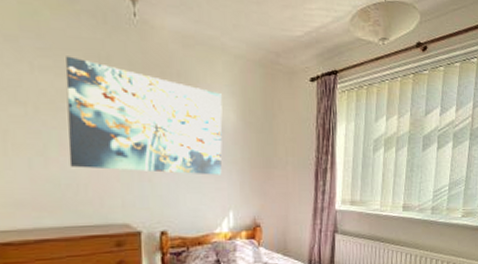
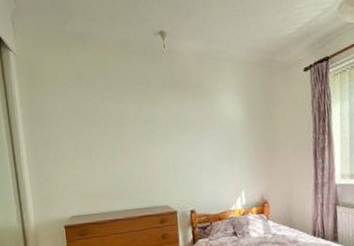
wall art: present [65,56,223,175] -> none [123,86,234,166]

